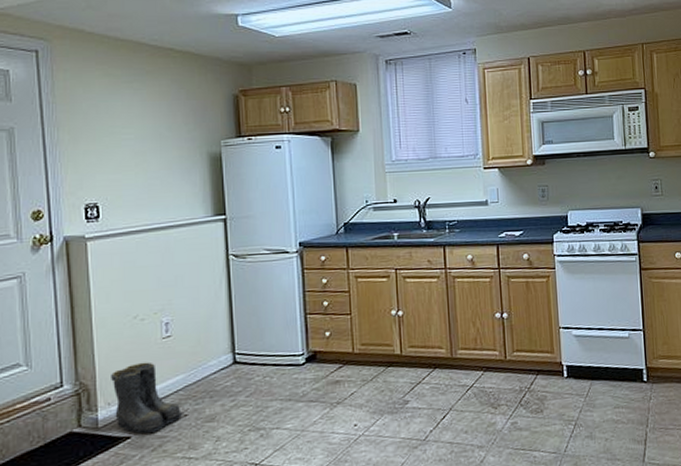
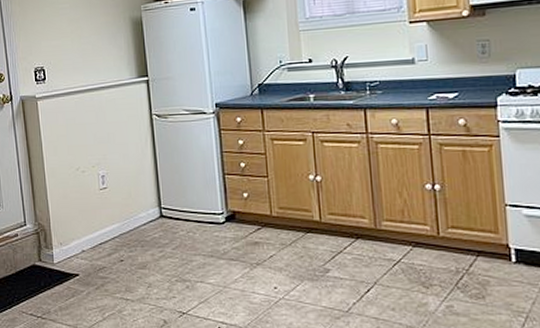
boots: present [111,362,185,434] -> none [61,210,121,274]

